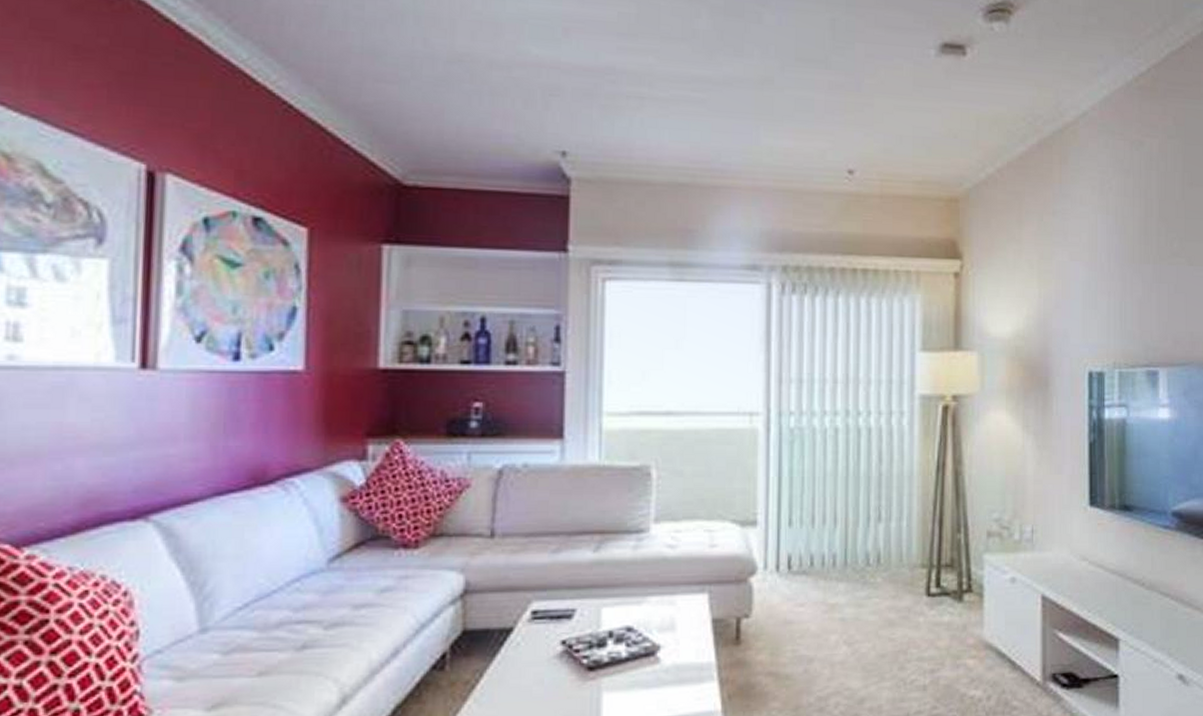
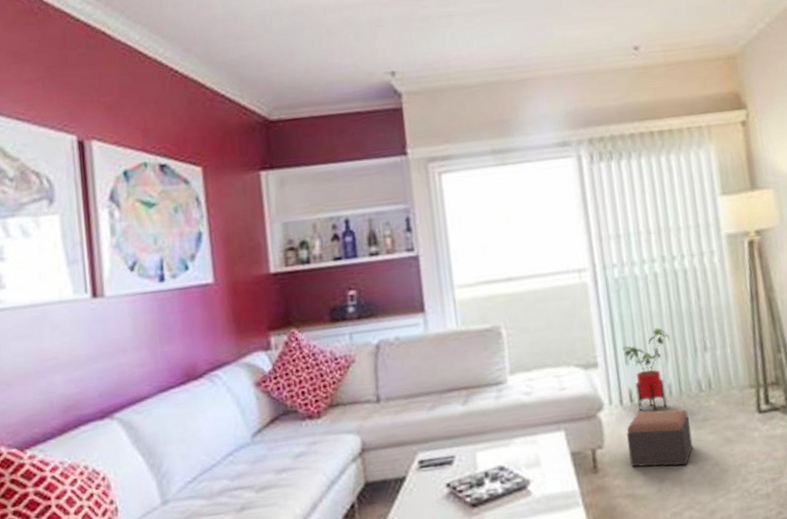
footstool: none [778,581,851,646] -> present [627,409,693,467]
house plant: none [787,489,842,582] -> present [622,328,670,411]

